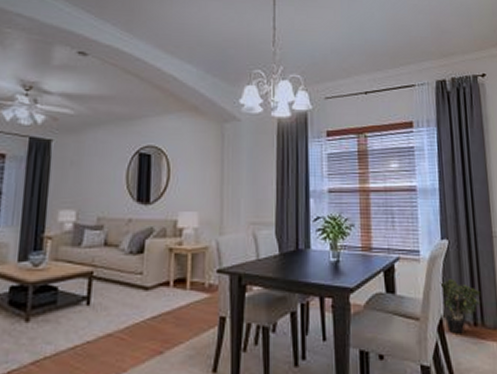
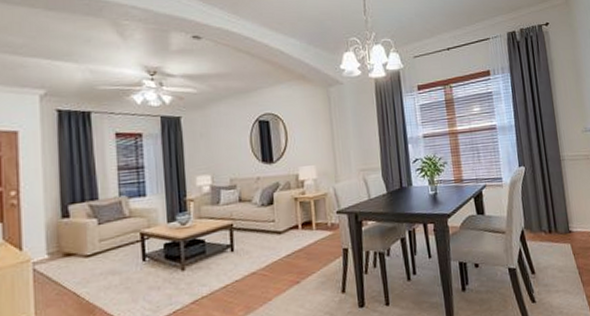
potted plant: present [440,278,481,334] -> none [520,197,553,241]

